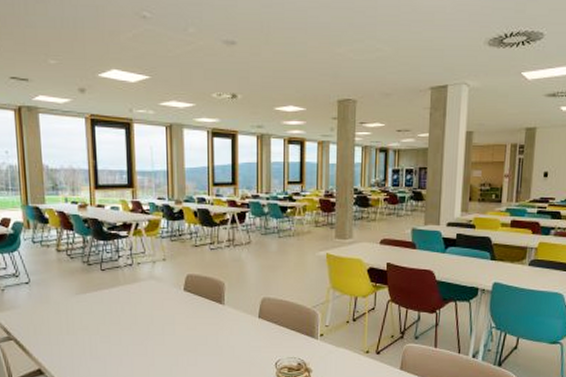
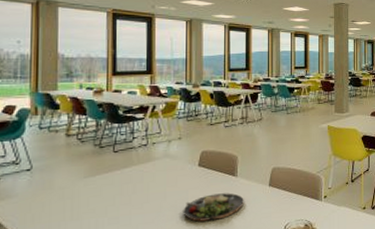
dinner plate: none [170,321,232,348] -> present [183,193,244,222]

